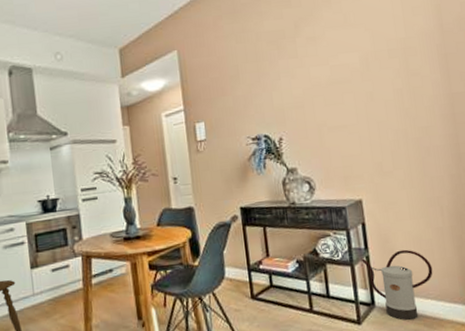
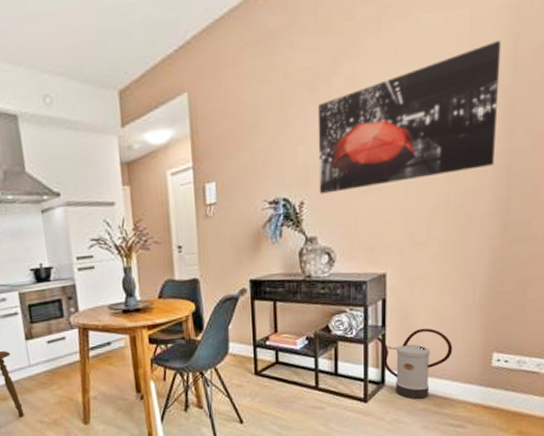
wall art: none [286,10,439,131] -> present [317,40,502,194]

